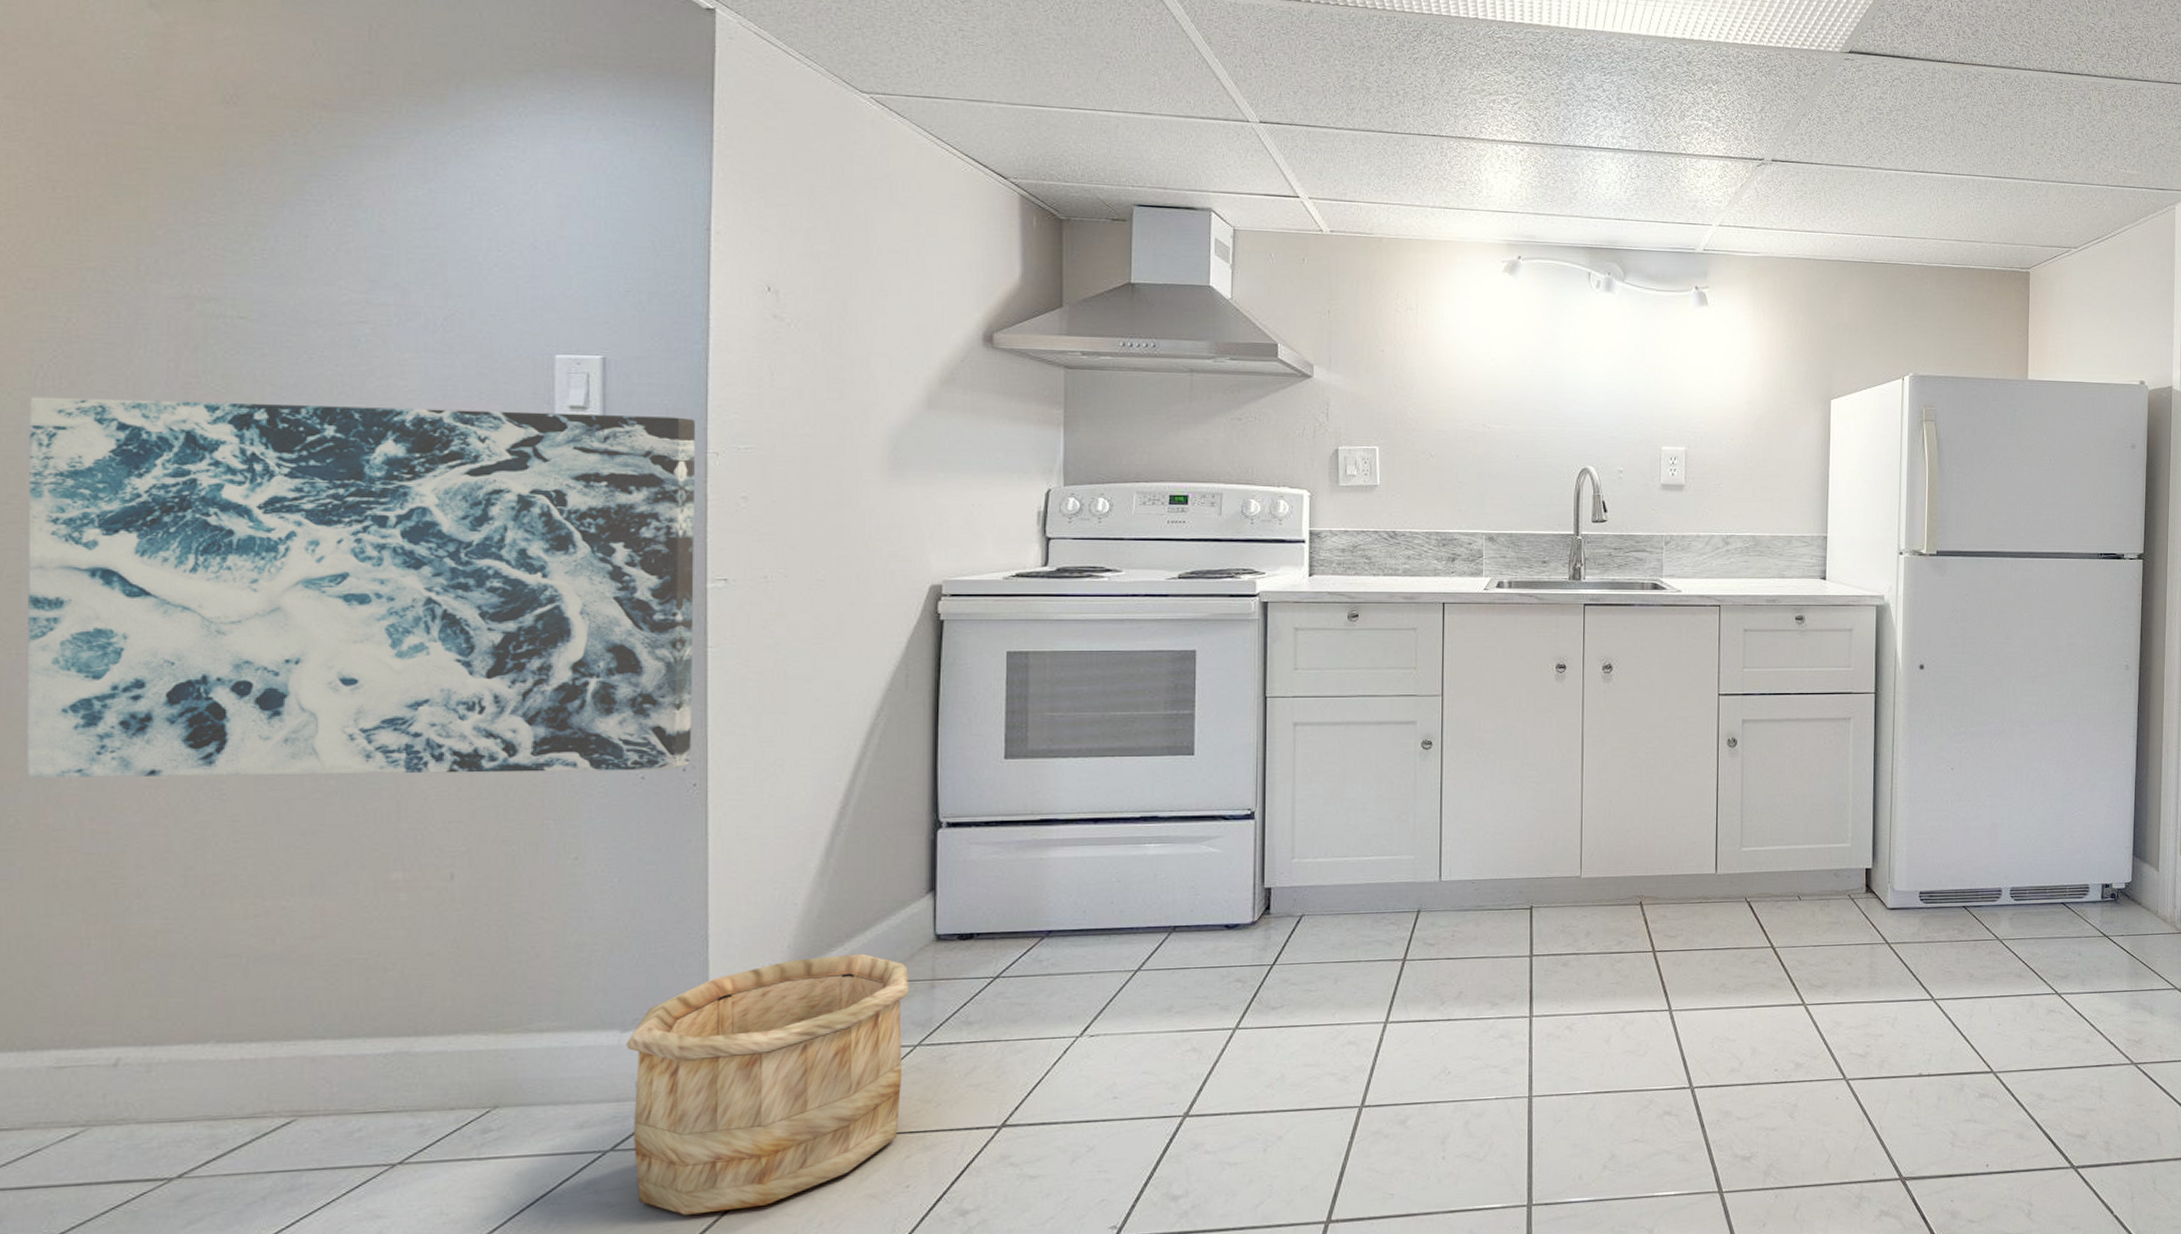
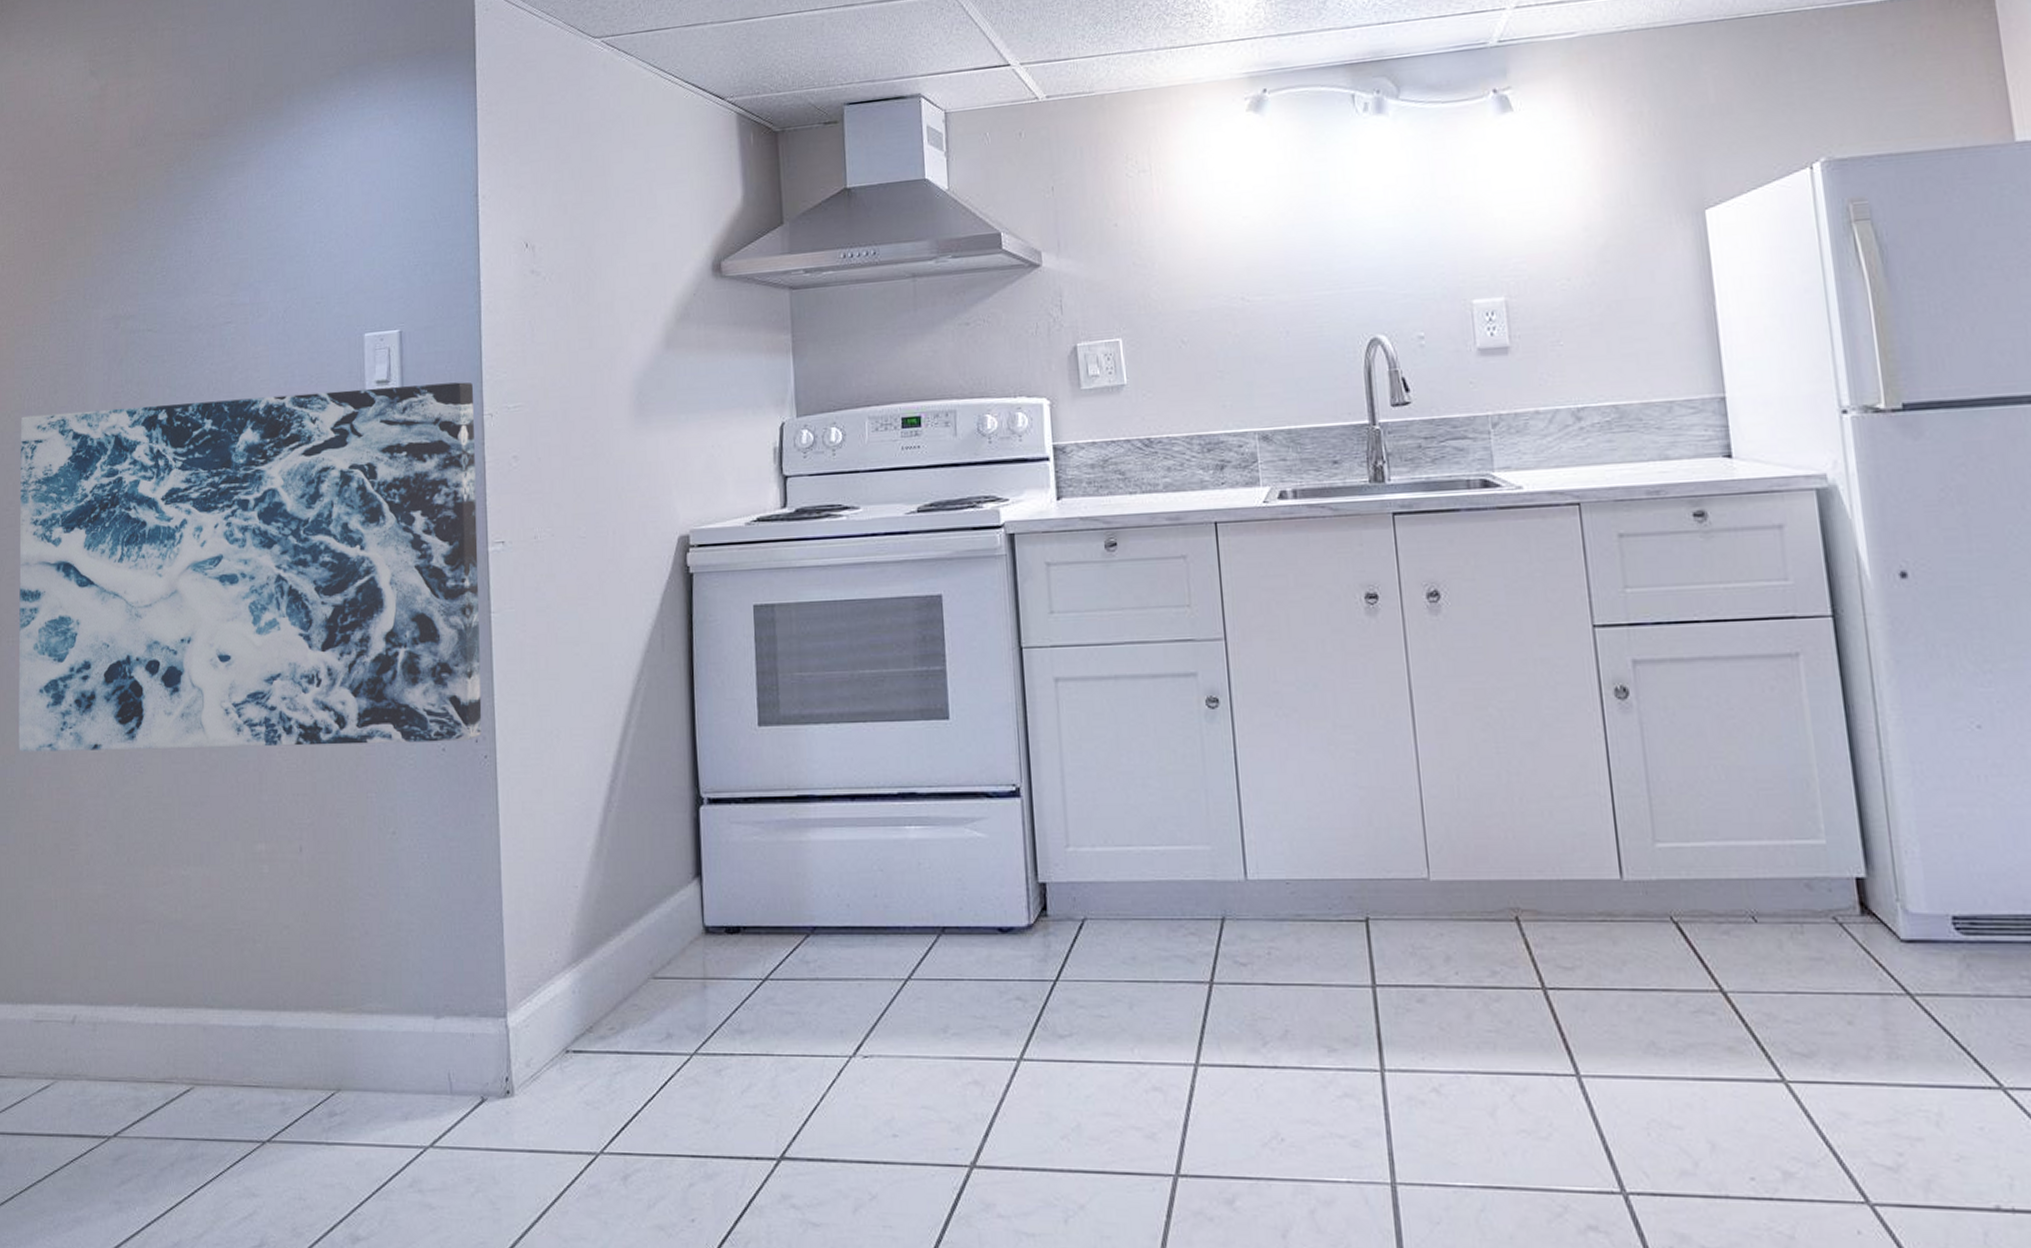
wooden bucket: present [626,953,910,1215] -> none [439,945,683,1227]

